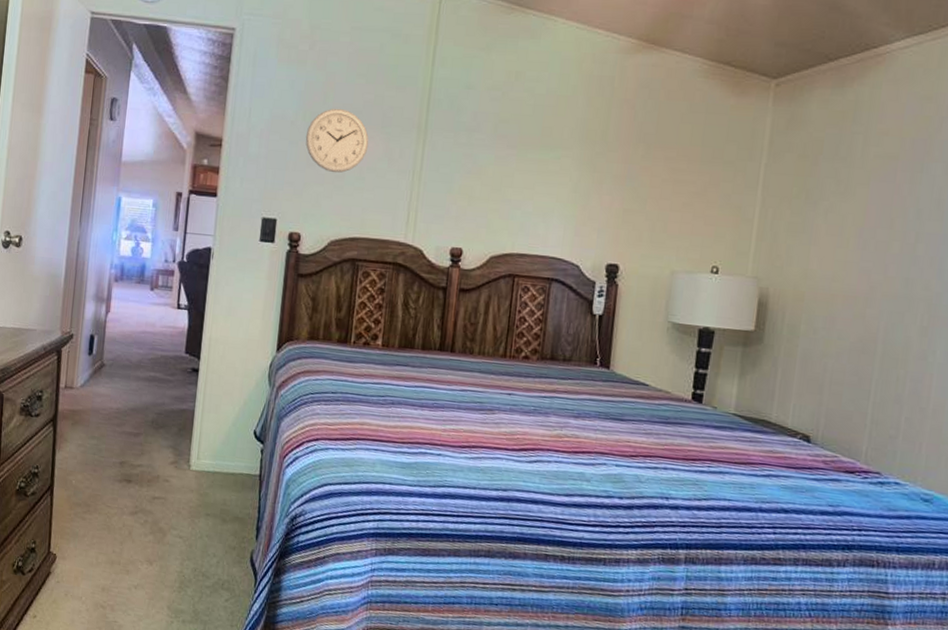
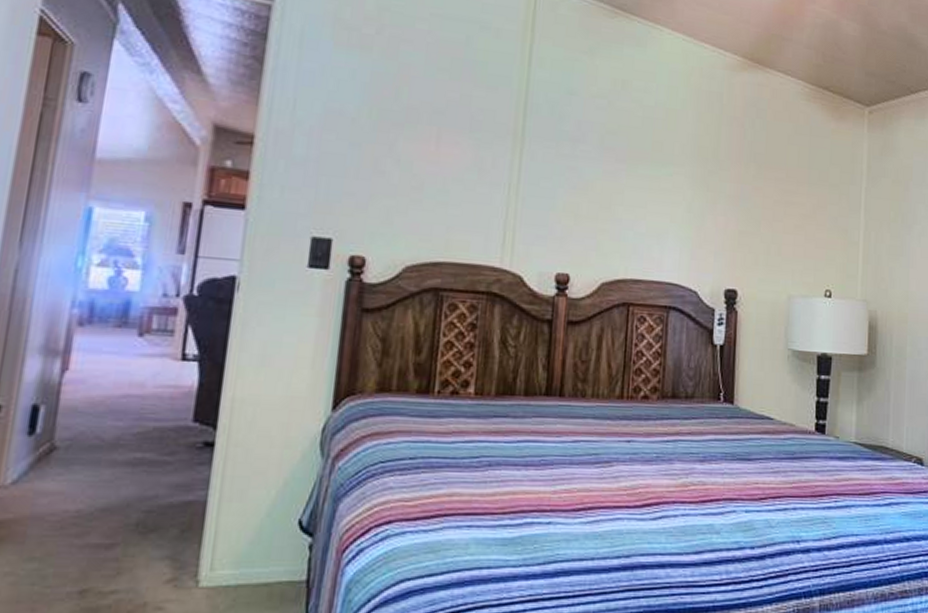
wall clock: present [305,108,369,173] -> none [371,106,454,184]

